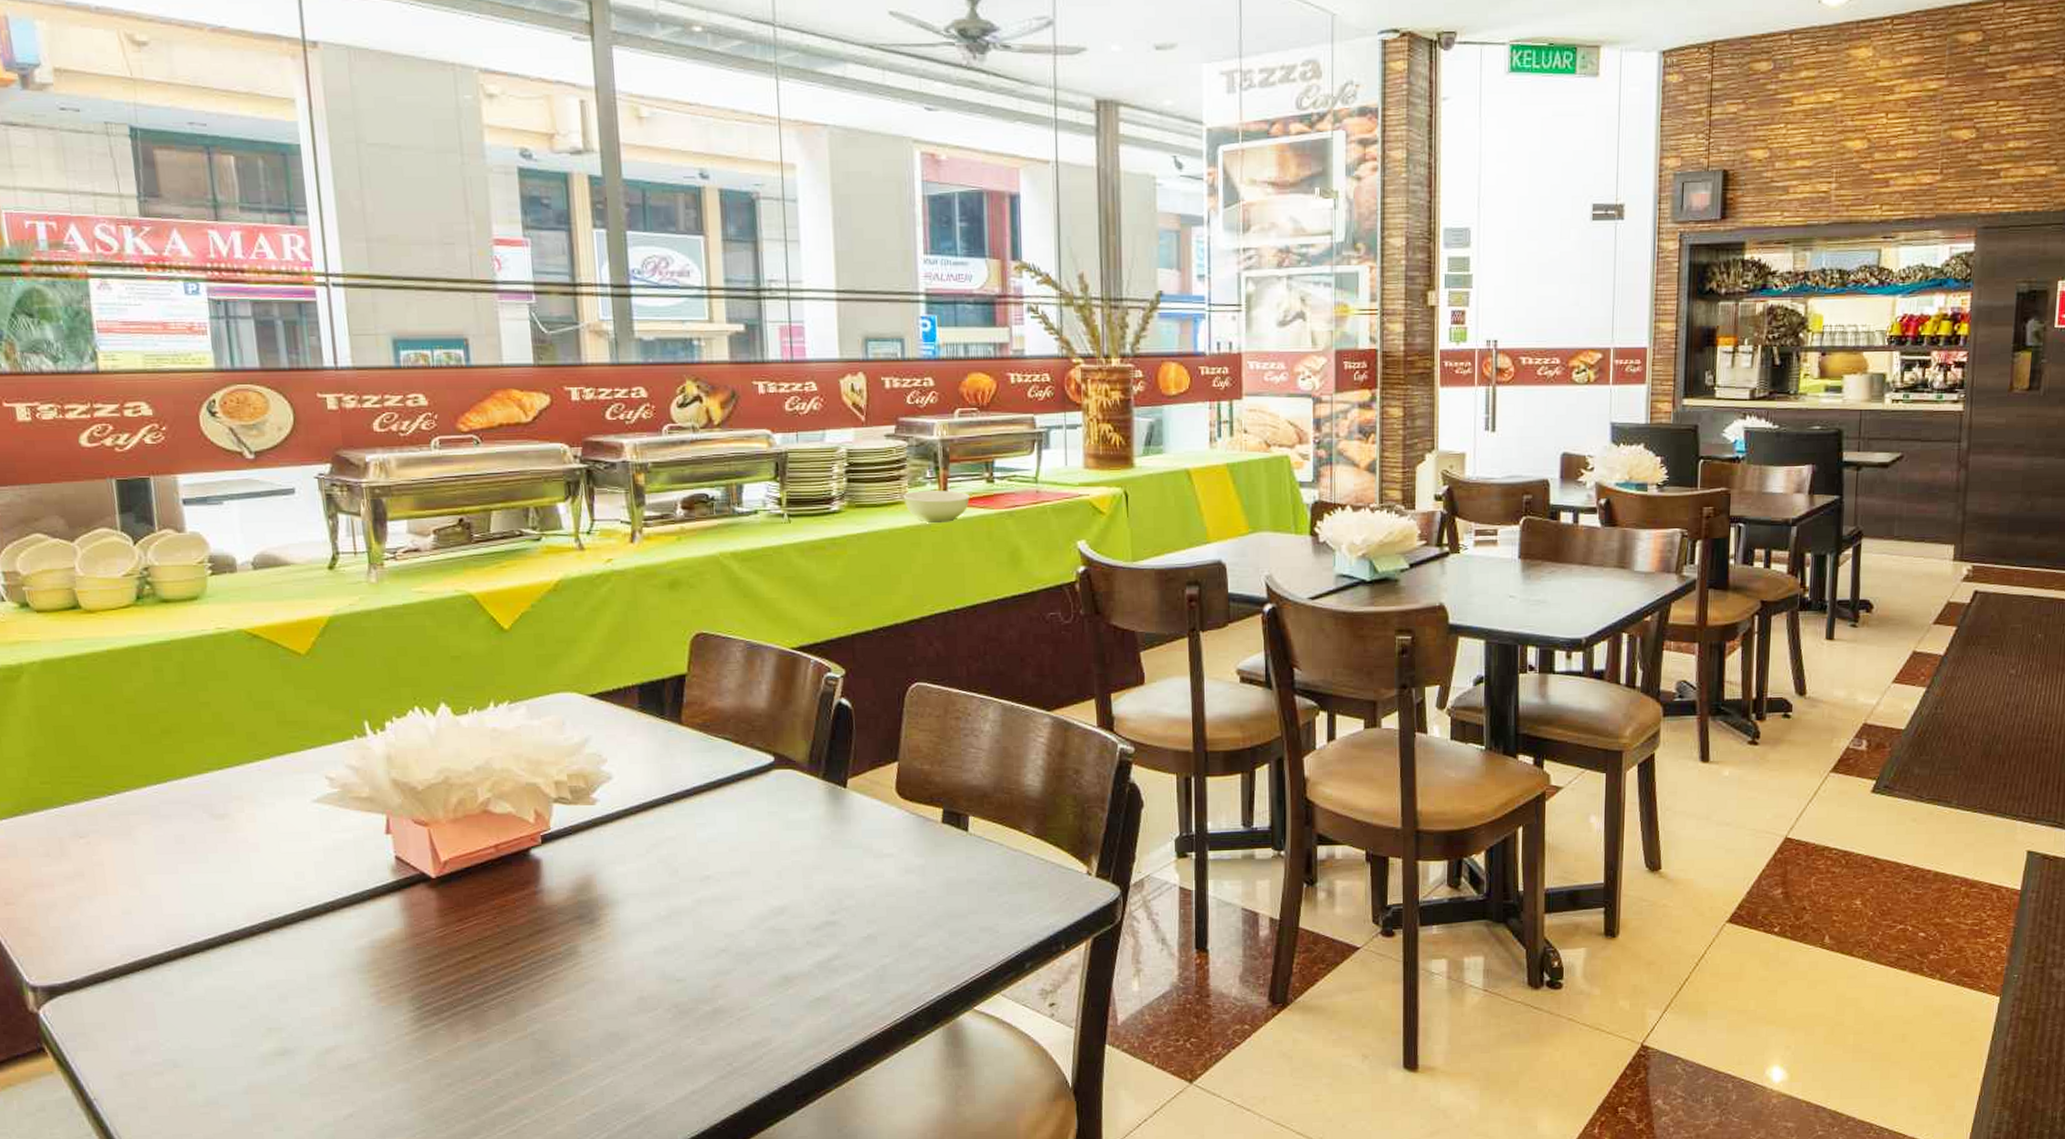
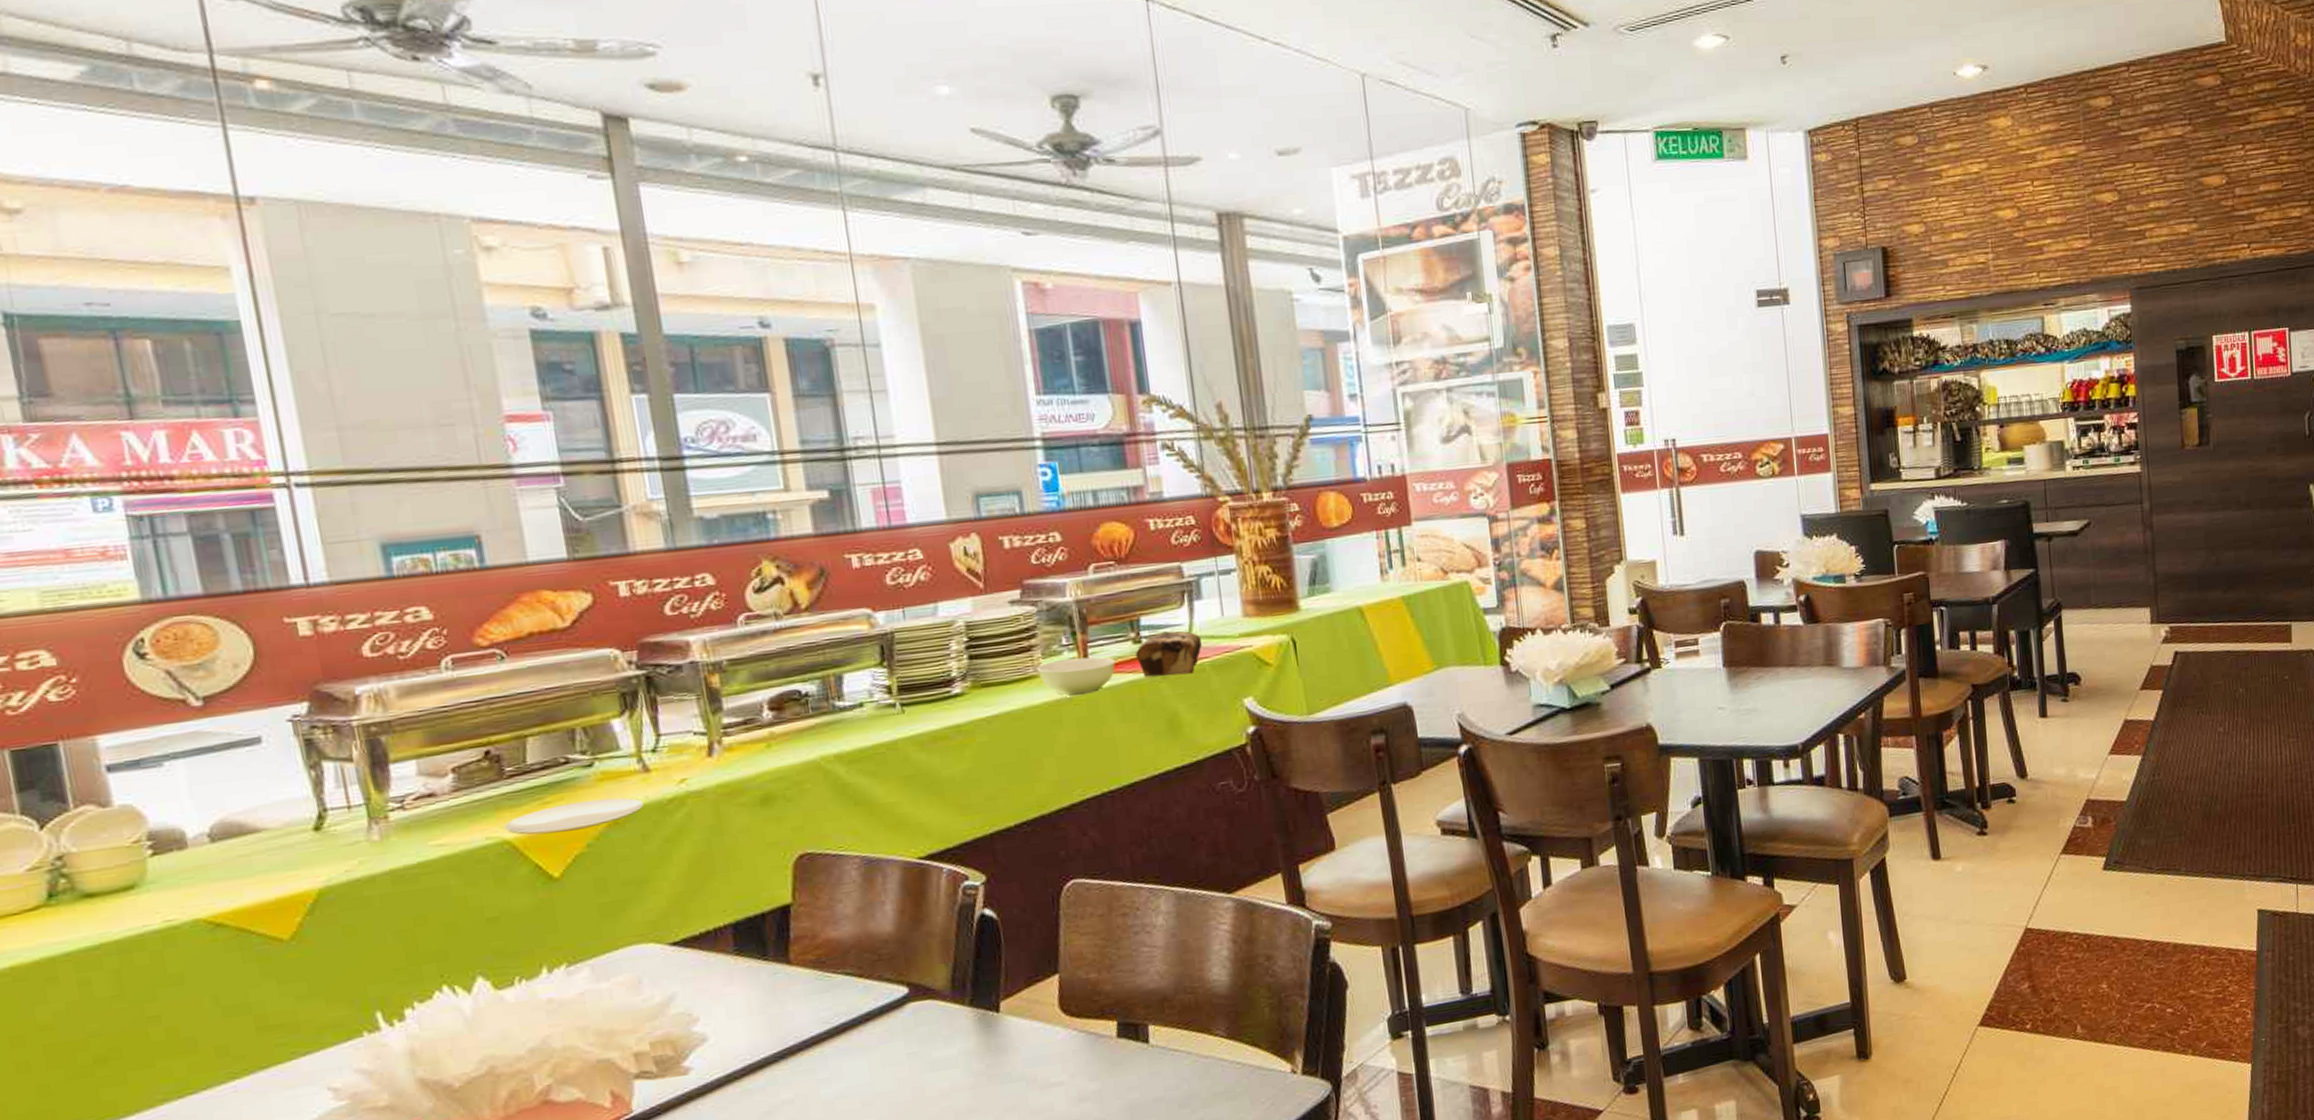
plate: none [470,569,578,592] -> present [504,798,645,835]
bread loaf: none [987,474,1045,514] -> present [1134,630,1202,678]

